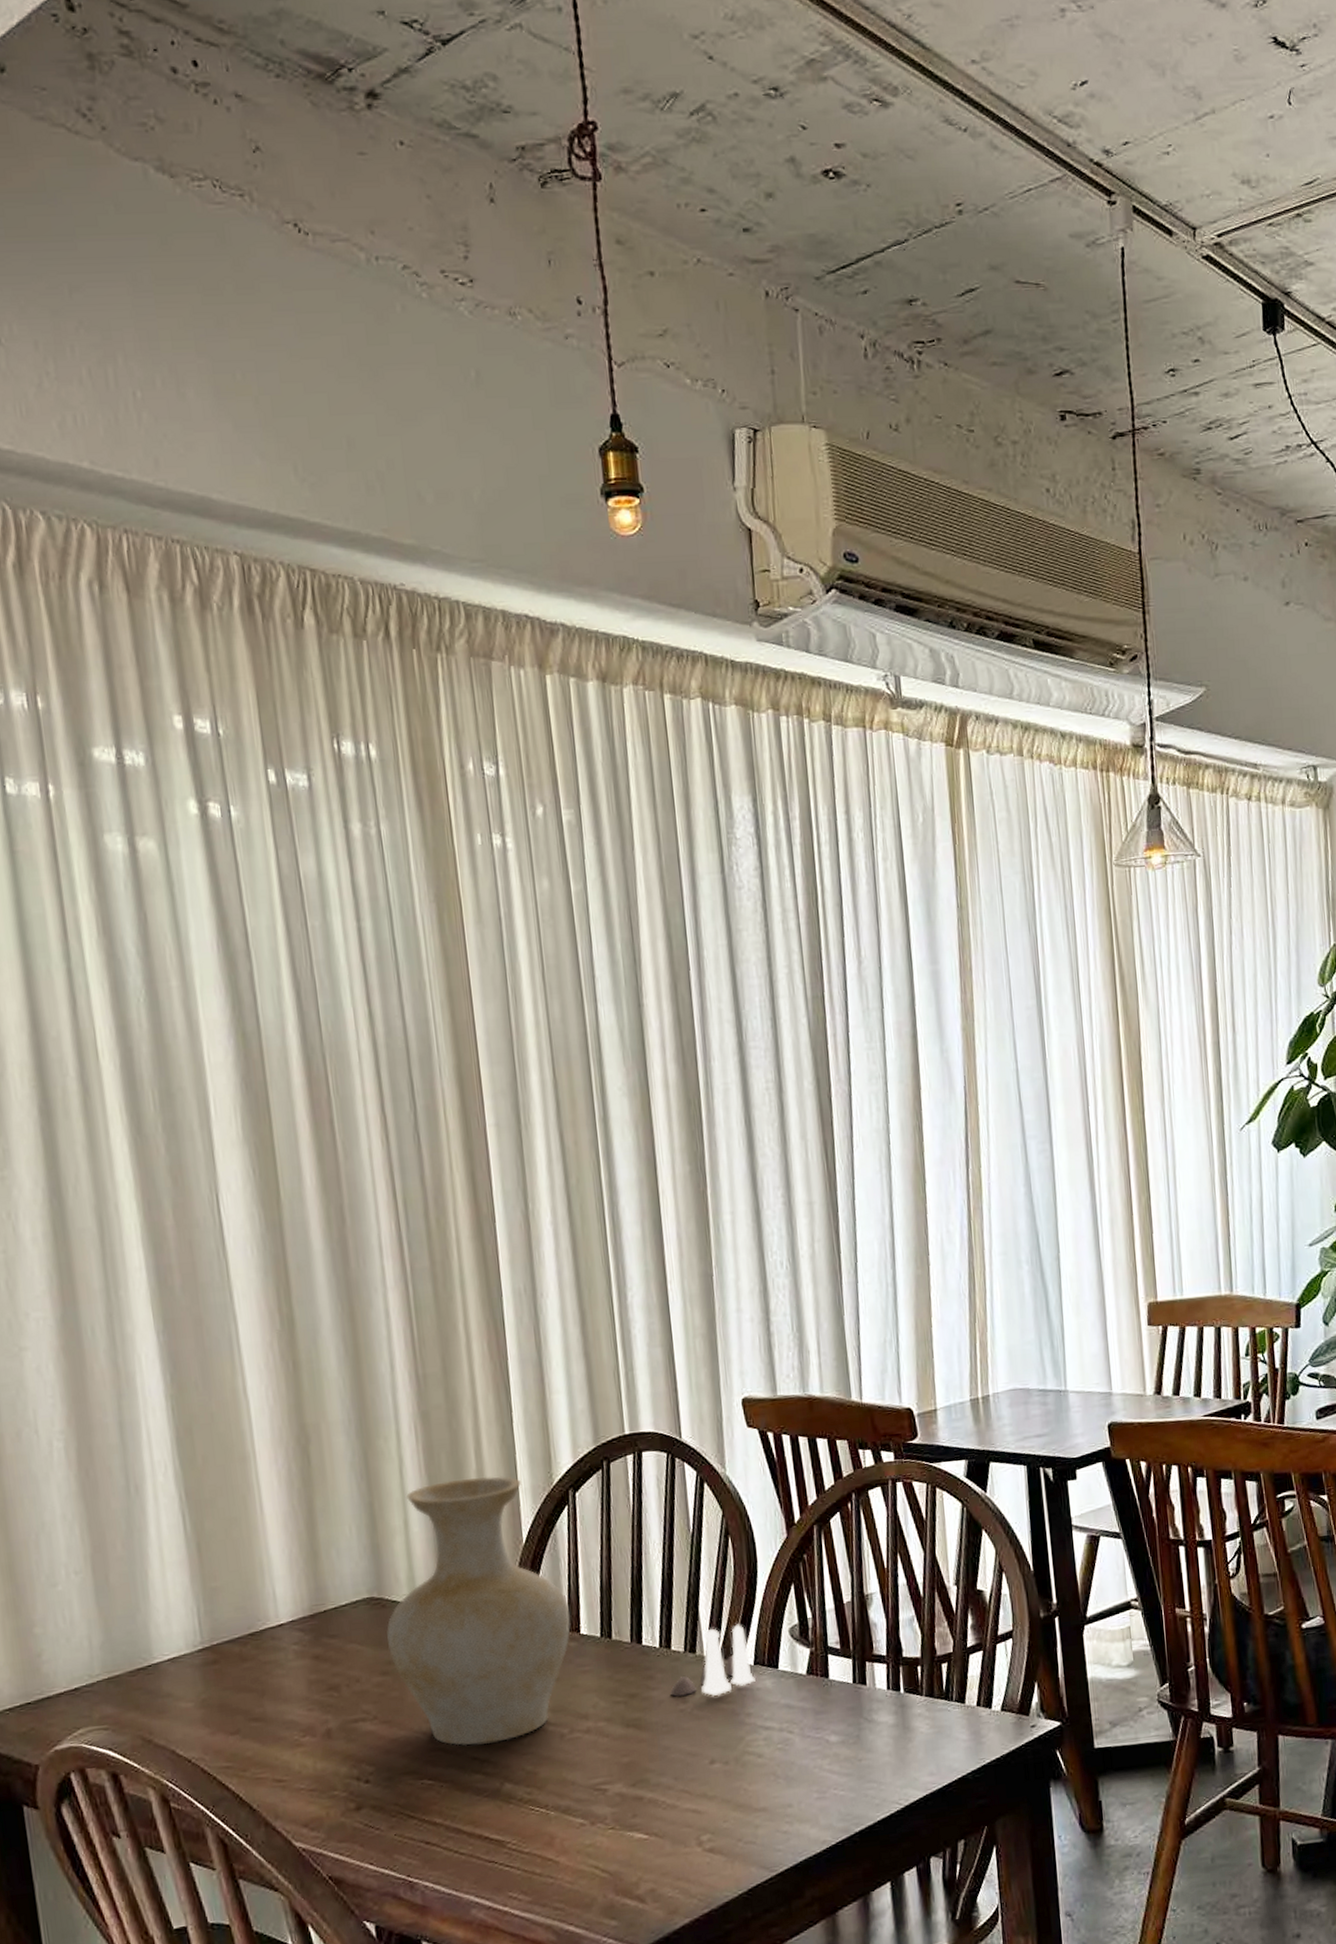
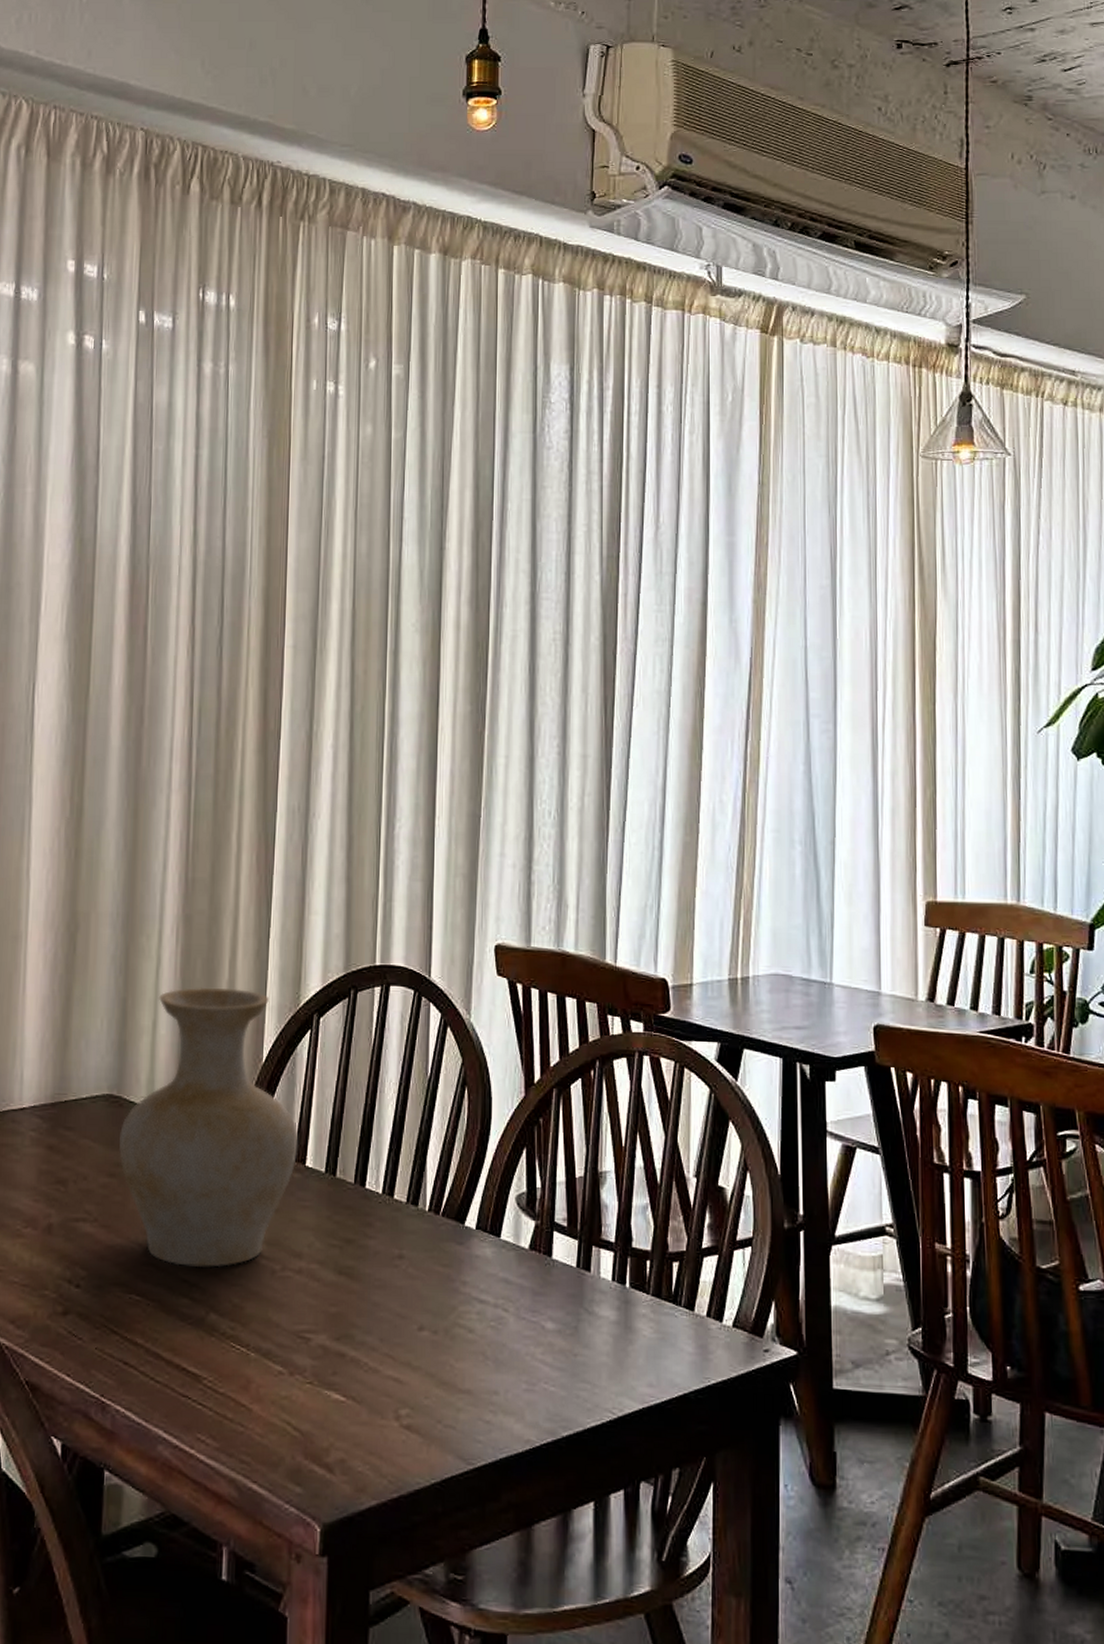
salt and pepper shaker set: present [670,1624,756,1697] -> none [387,1182,475,1257]

